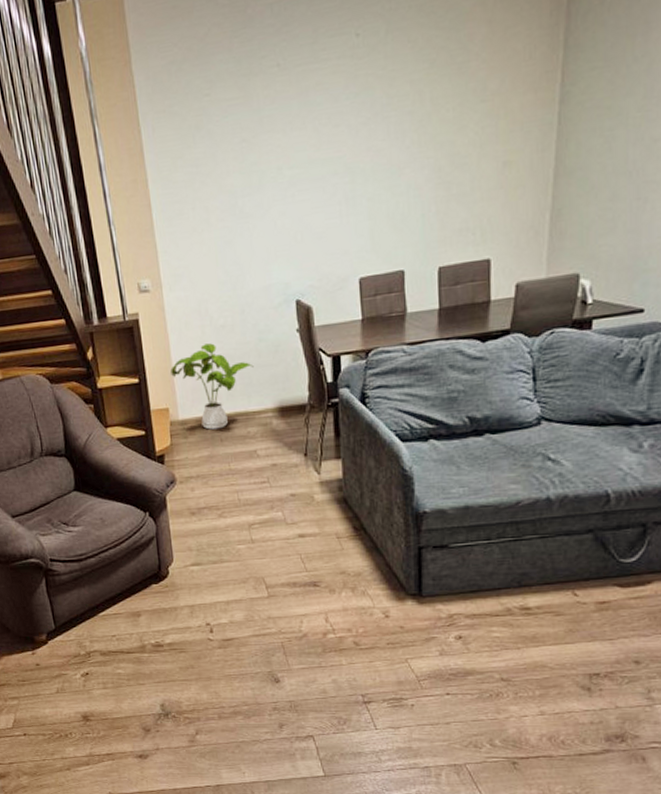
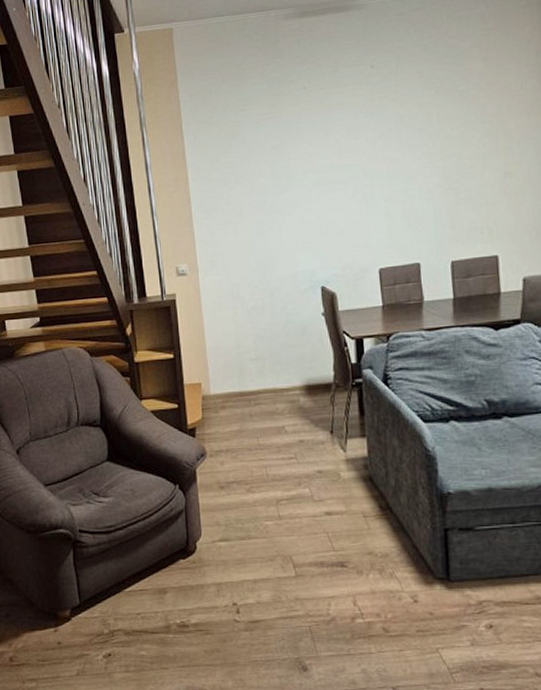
house plant: present [170,343,254,430] -> none [204,323,282,405]

